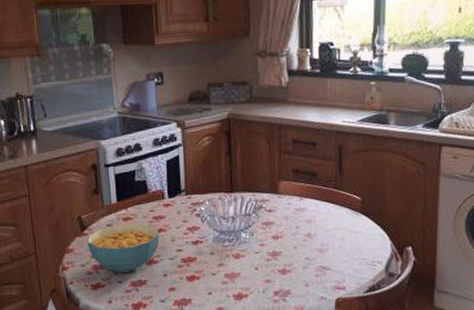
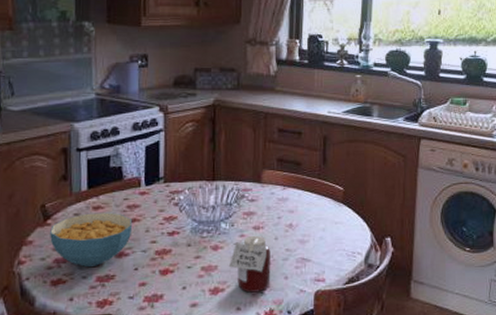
jar: none [250,244,292,299] -> present [228,235,271,293]

